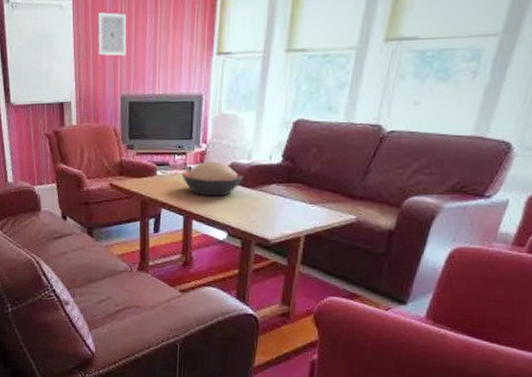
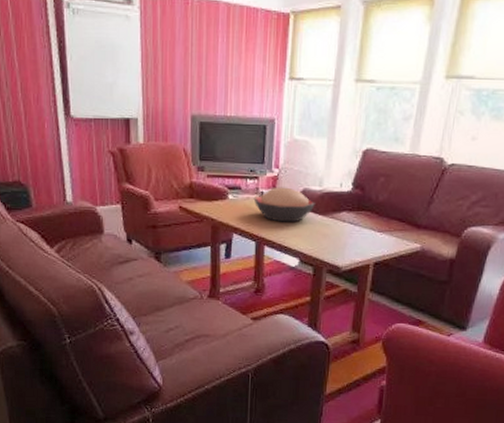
wall art: present [97,12,127,56] -> none [166,27,198,74]

